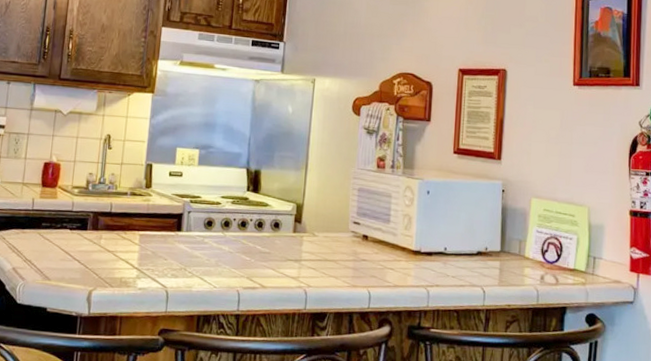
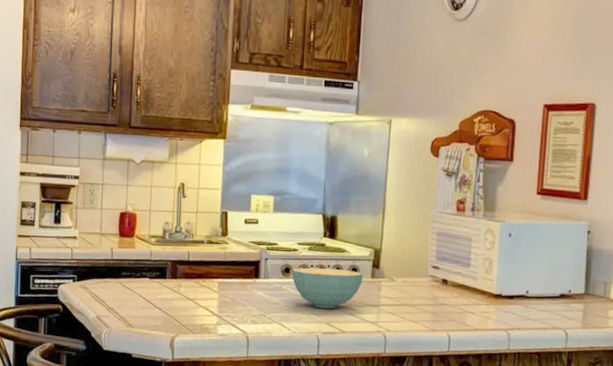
cereal bowl: none [214,221,286,263] -> present [292,267,364,309]

